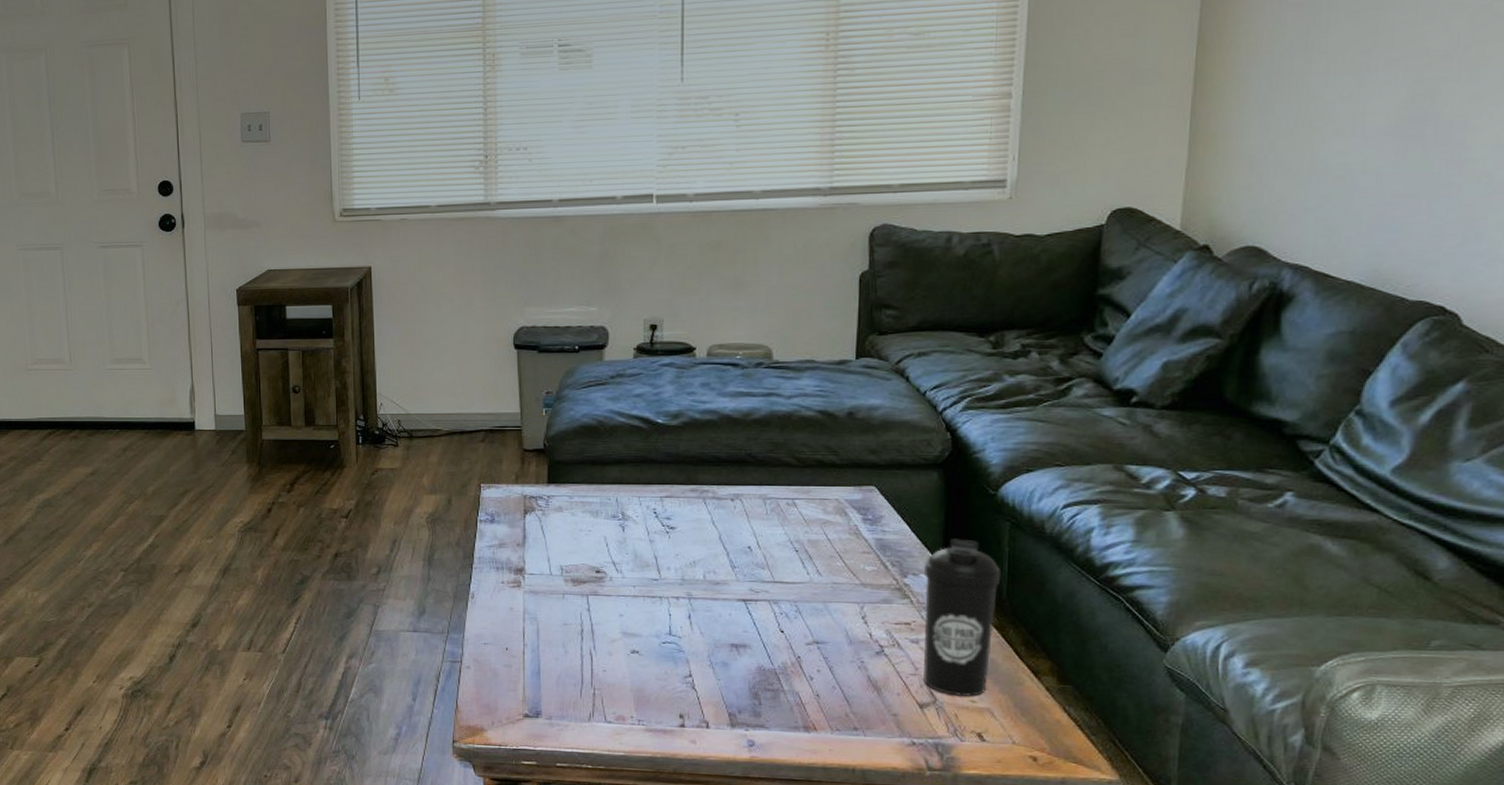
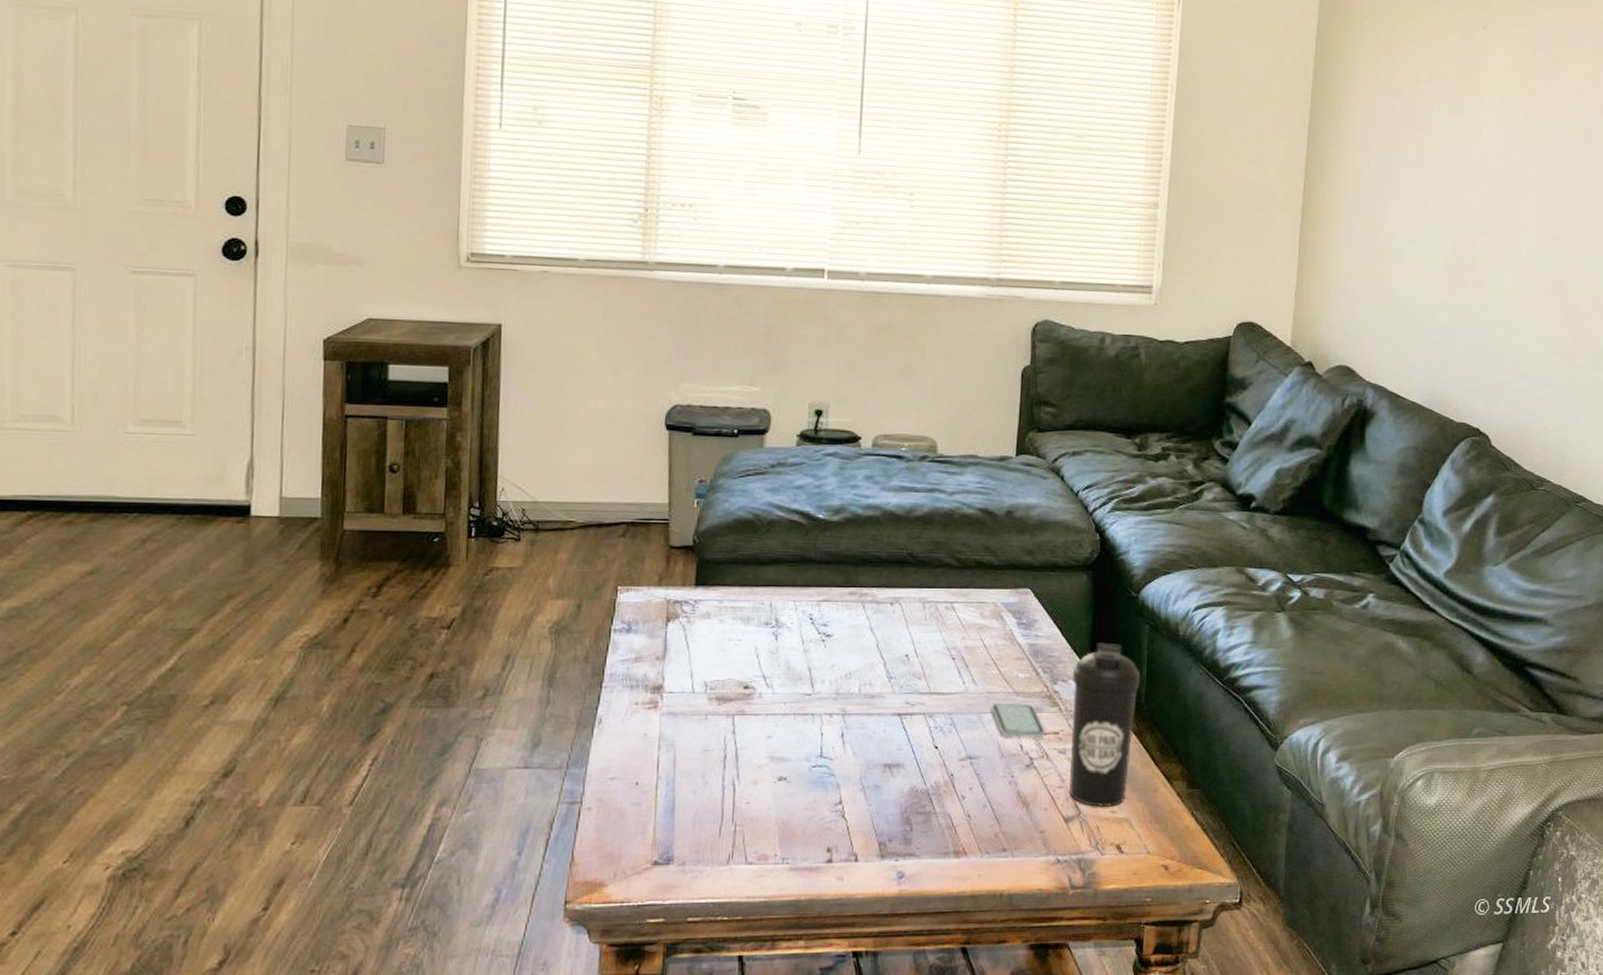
smartphone: none [837,593,896,627] -> present [991,702,1045,738]

